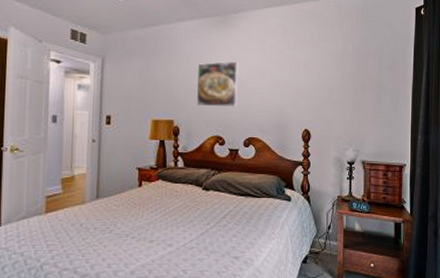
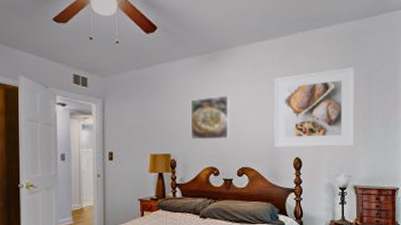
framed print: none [283,40,366,120] -> present [274,68,355,148]

